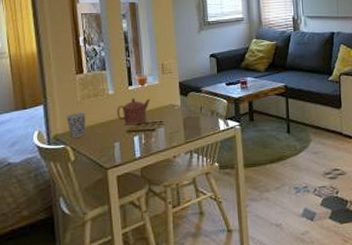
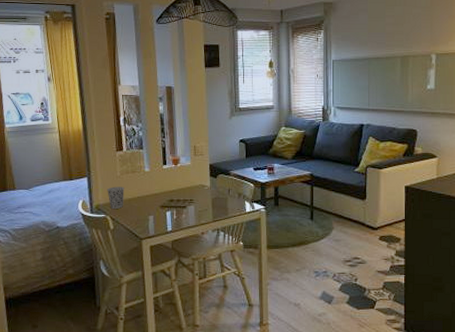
teapot: present [117,98,151,126] -> none [152,176,183,201]

